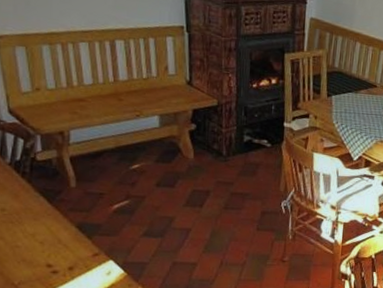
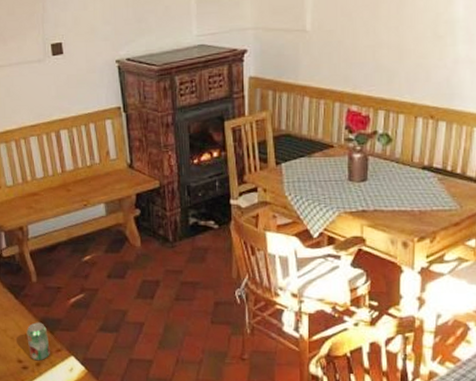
beverage can: none [59,227,86,265] -> present [26,322,50,361]

